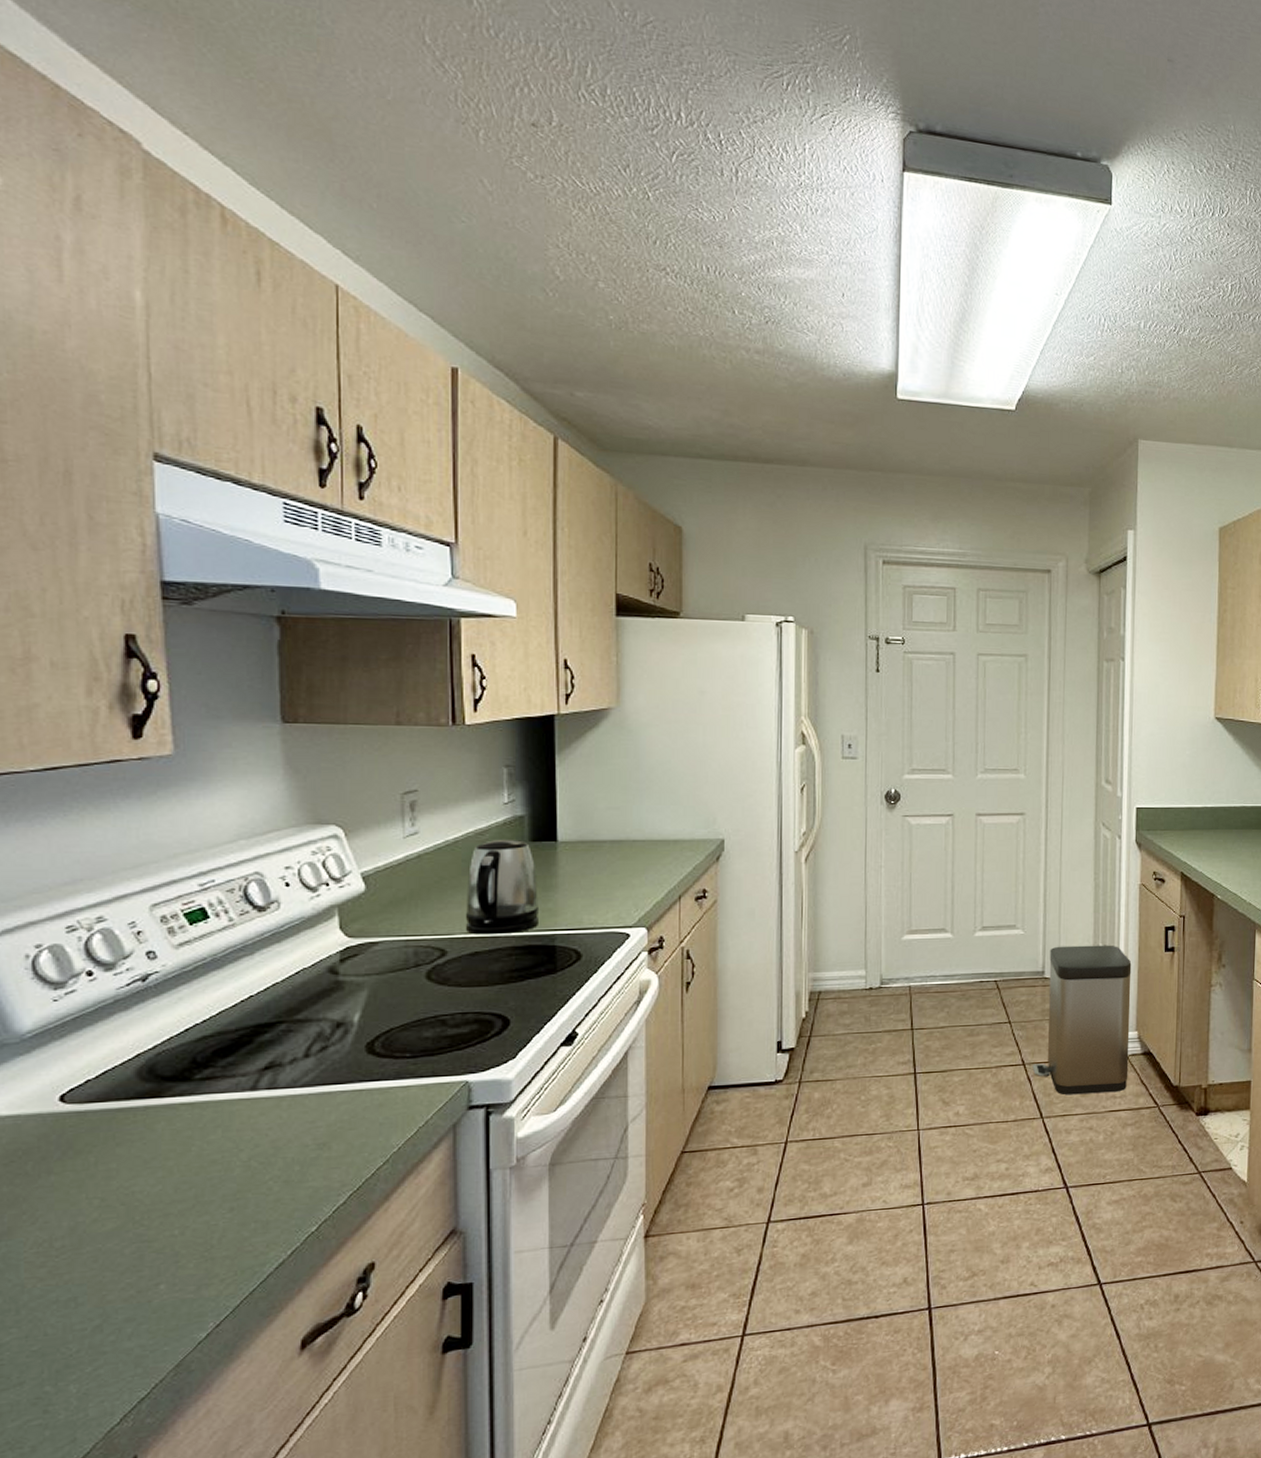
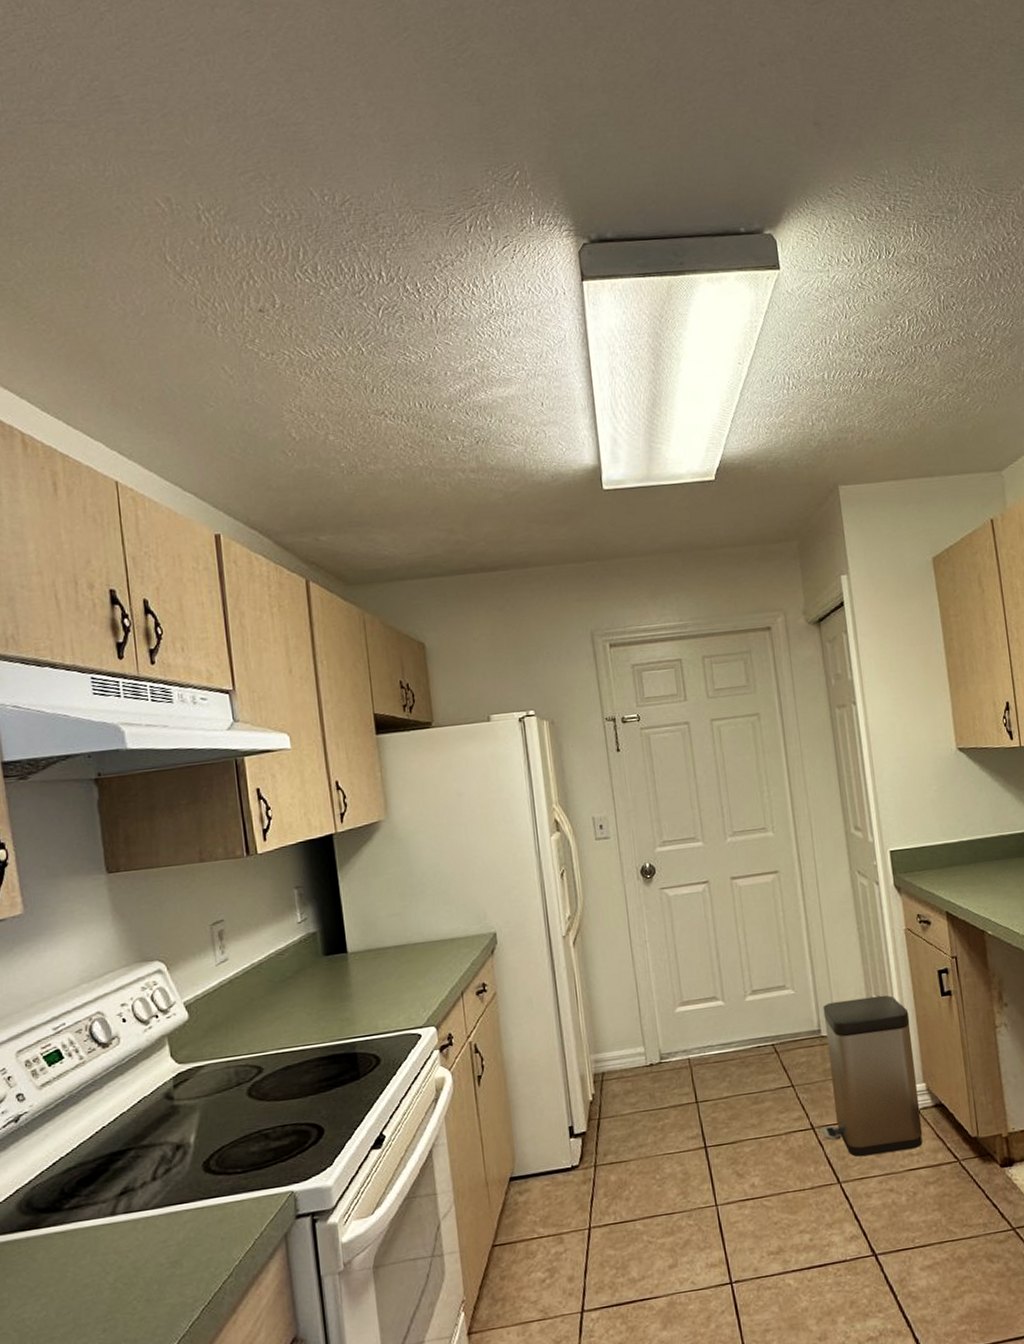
kettle: present [465,839,540,935] -> none [273,955,341,1050]

